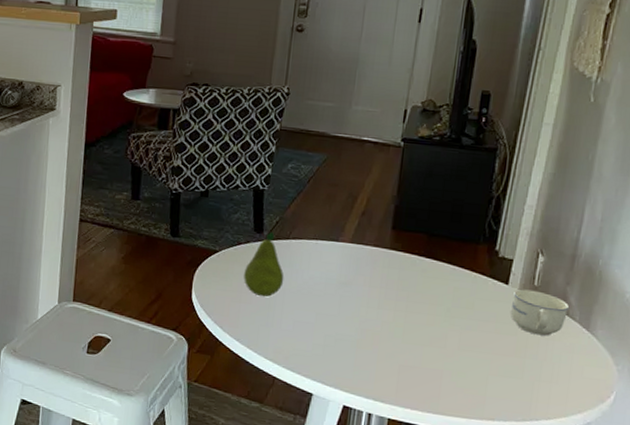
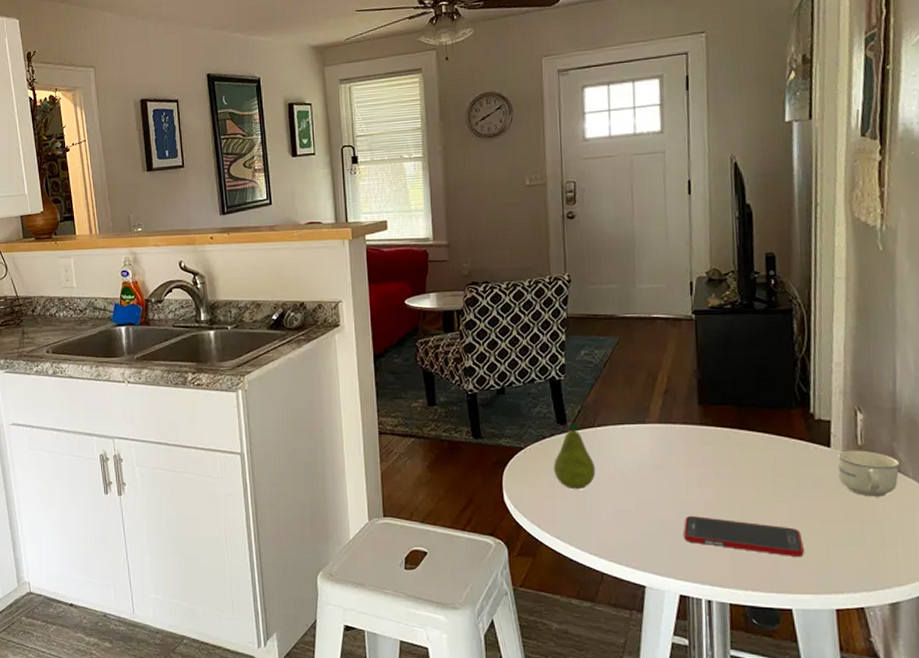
cell phone: none [355,334,467,383] -> present [683,516,804,557]

